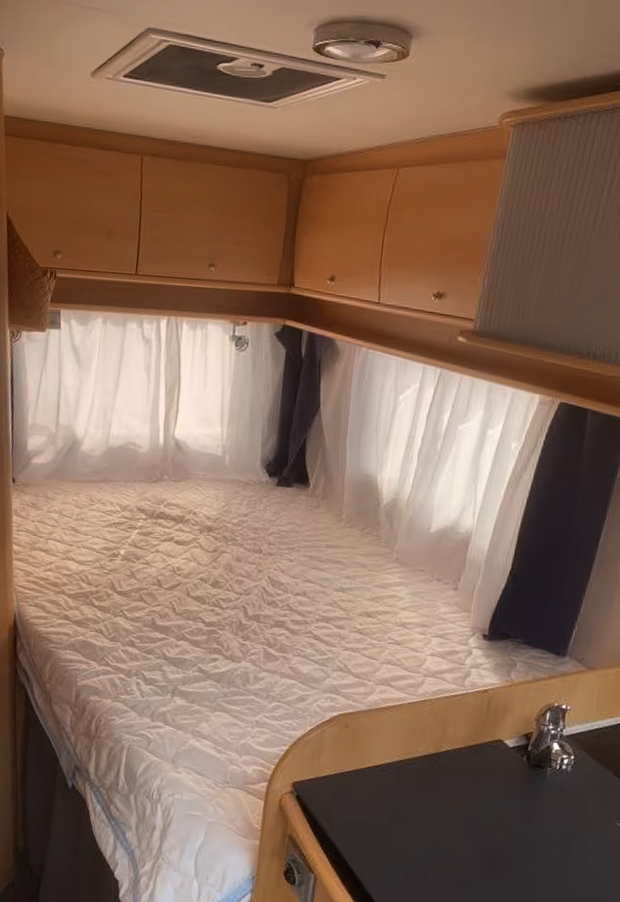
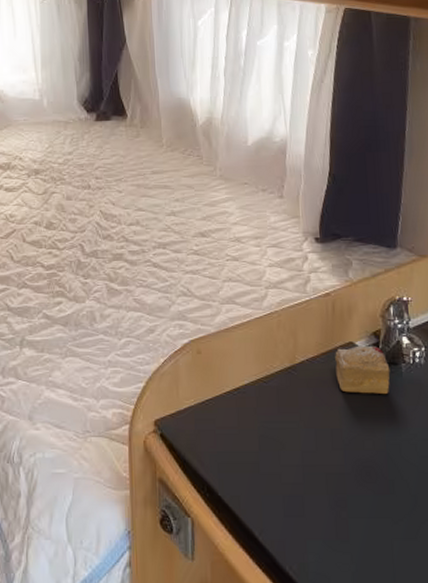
cake slice: none [479,743,535,794] -> present [335,345,390,394]

